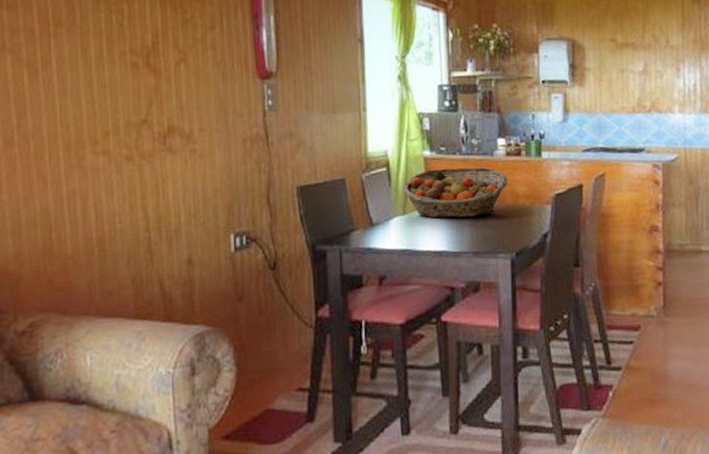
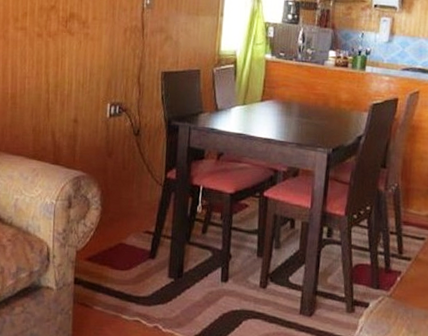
fruit basket: present [403,166,509,219] -> none [245,70,334,115]

